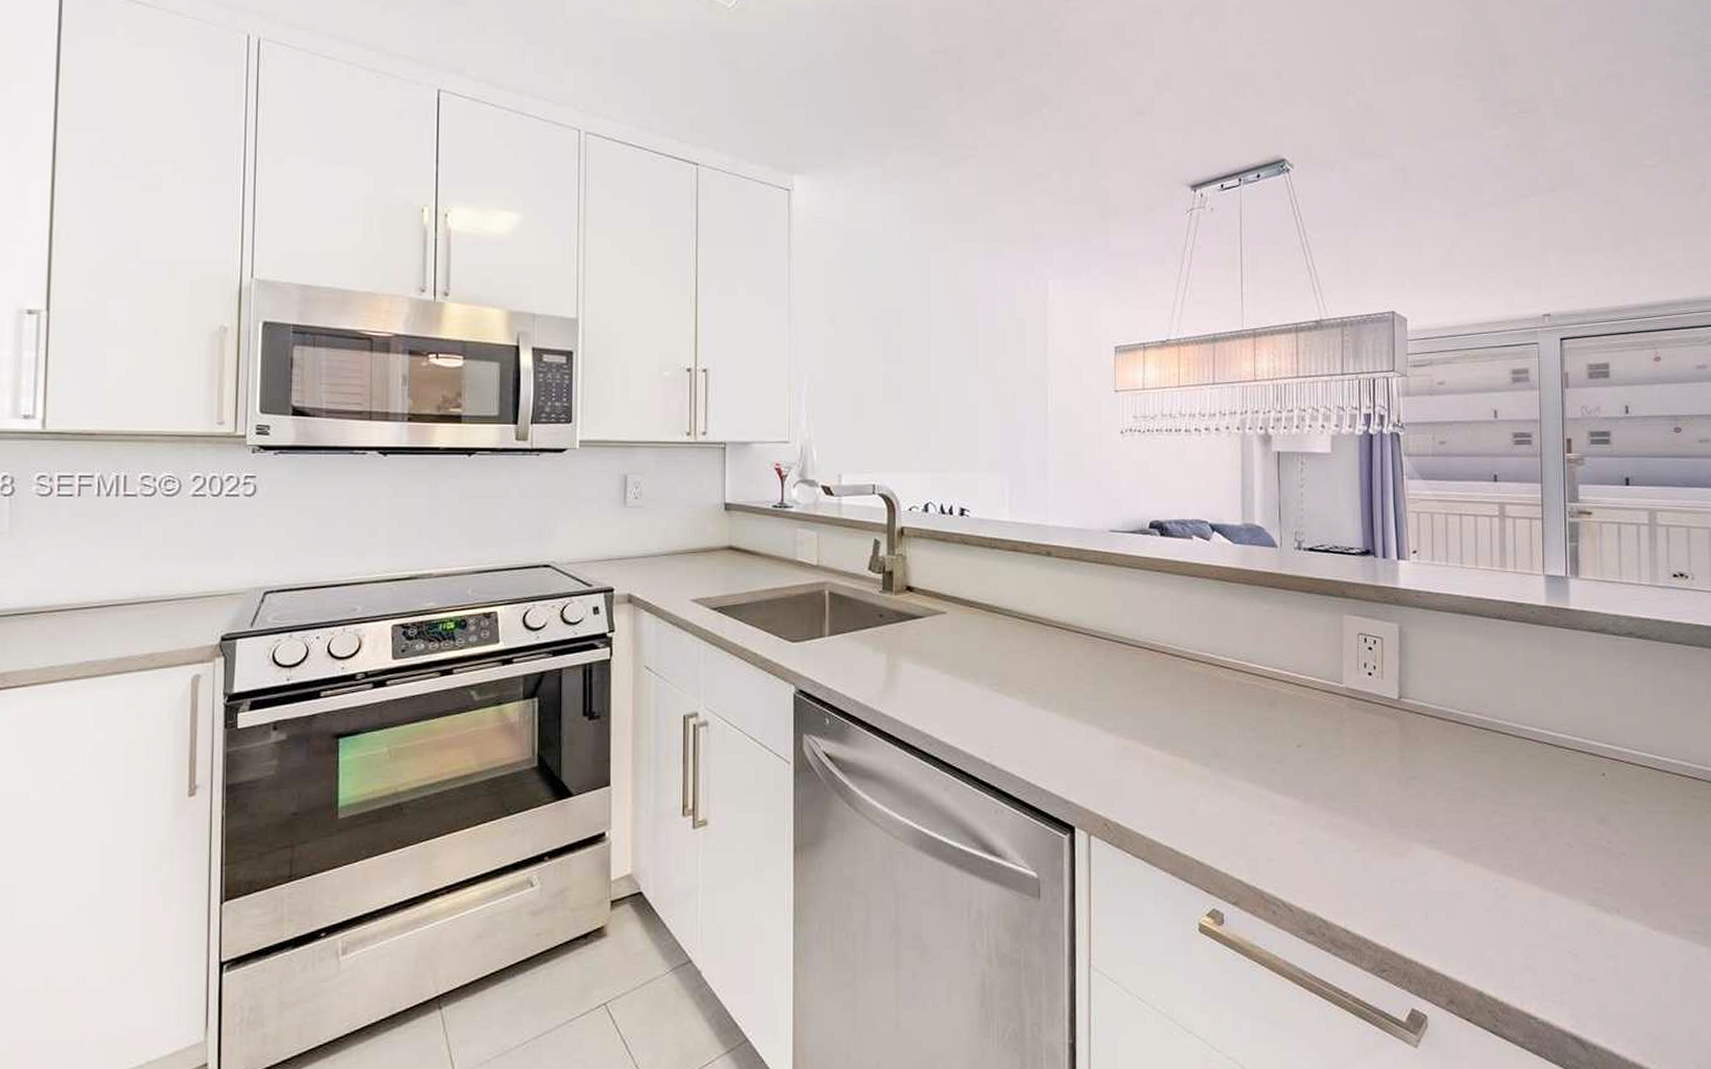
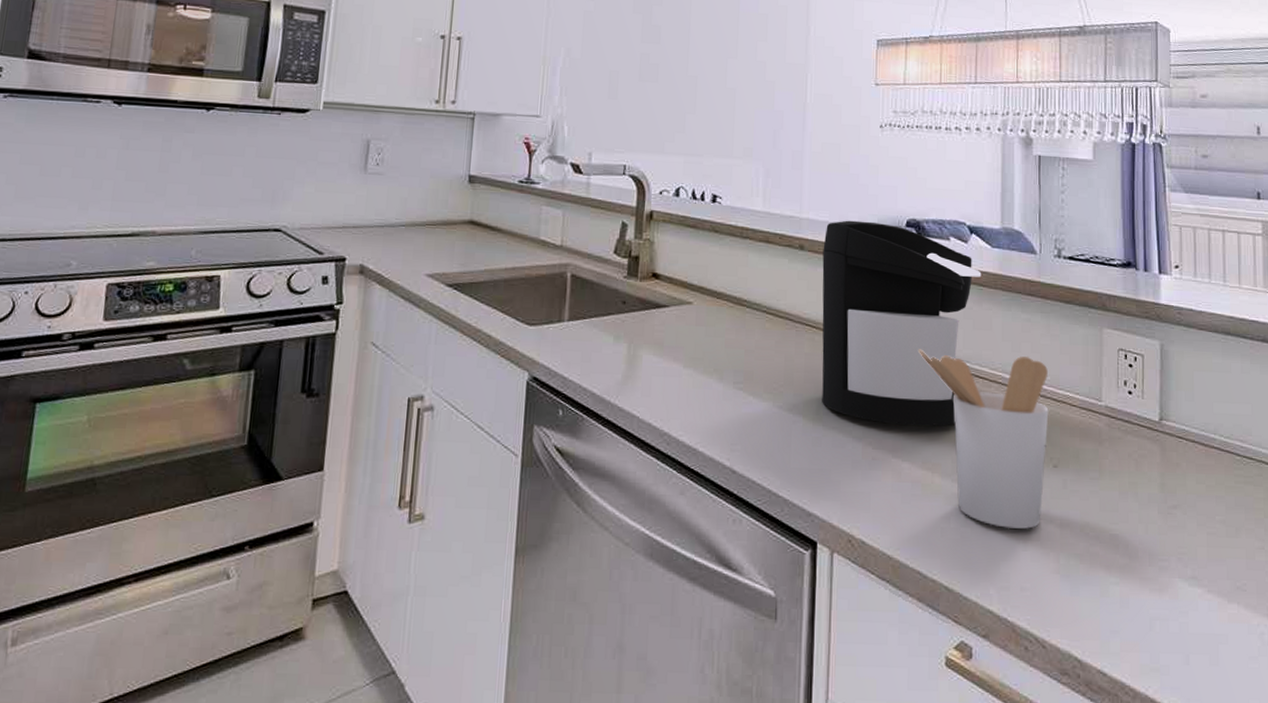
coffee maker: none [1069,525,1224,715] -> present [822,220,982,426]
utensil holder: none [1165,644,1292,805] -> present [919,349,1049,529]

